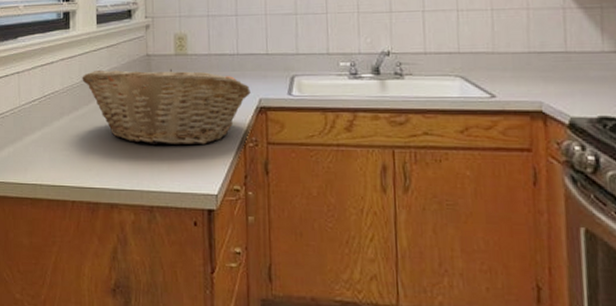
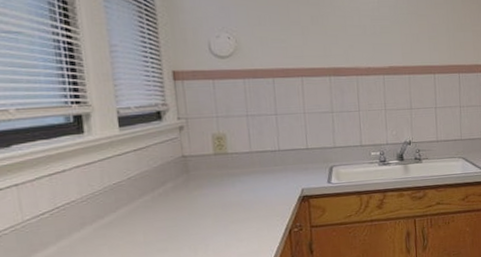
fruit basket: present [82,69,251,146] -> none [105,168,293,243]

